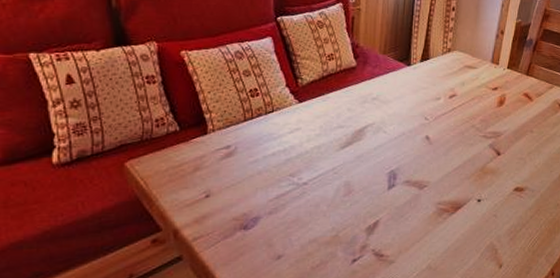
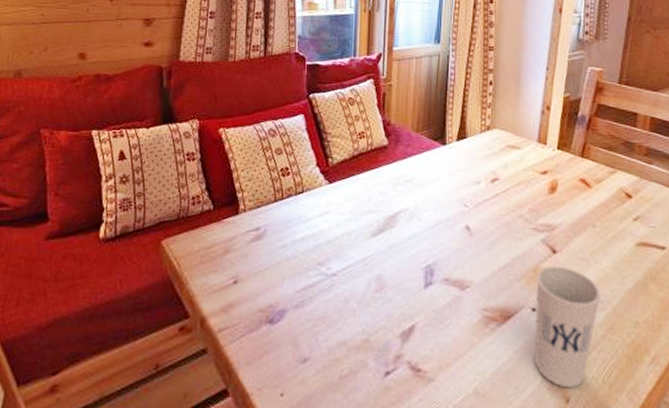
cup: none [477,165,533,257] -> present [534,265,602,387]

